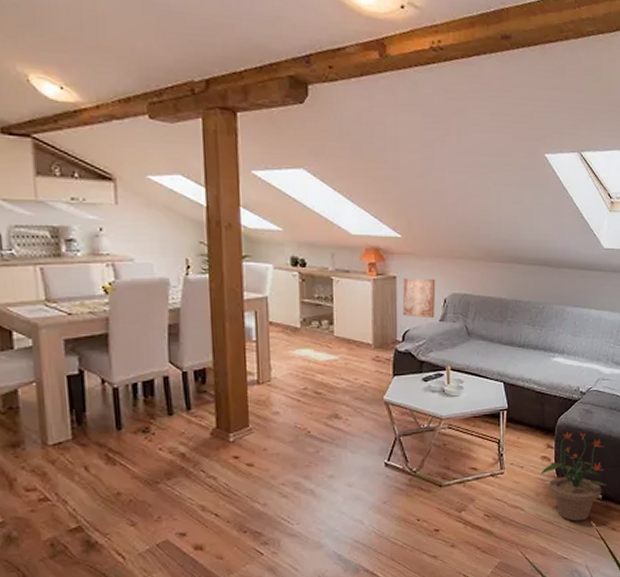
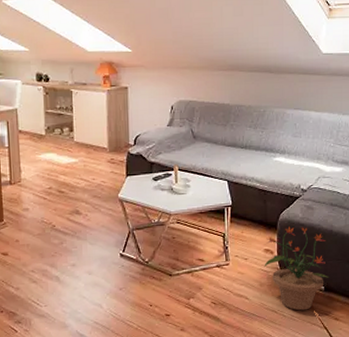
wall art: present [402,278,436,319] -> none [133,87,164,124]

